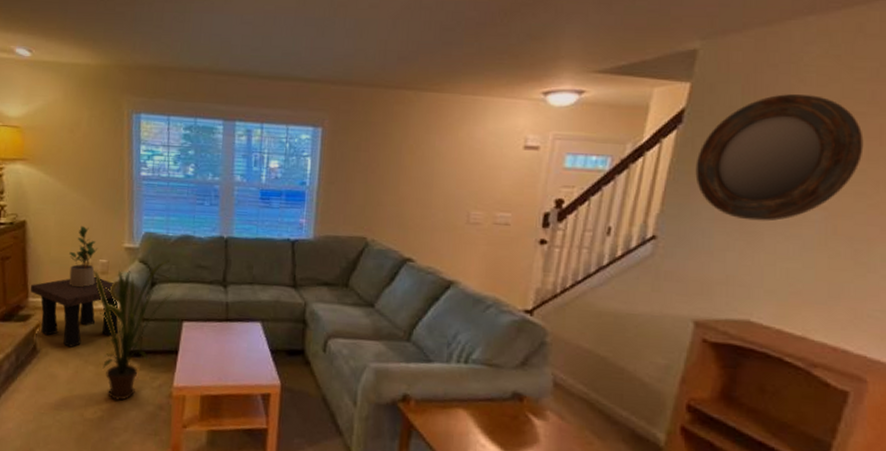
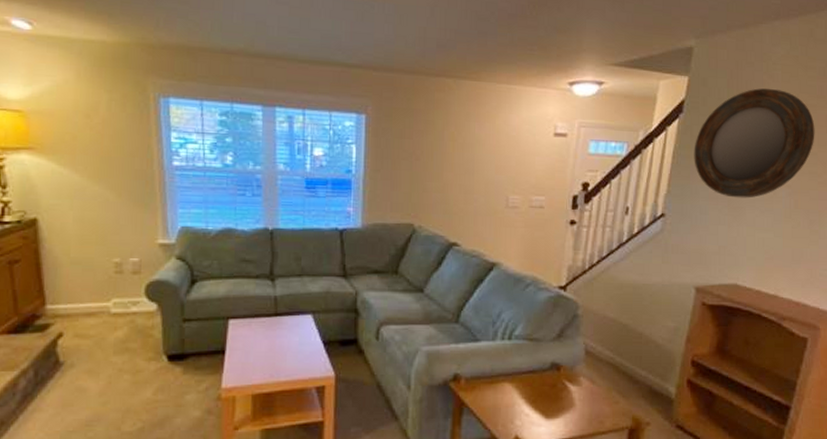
side table: present [30,276,128,347] -> none [47,277,165,356]
potted plant: present [69,226,98,287] -> none [93,222,128,289]
house plant: present [93,260,173,401] -> none [123,255,216,409]

